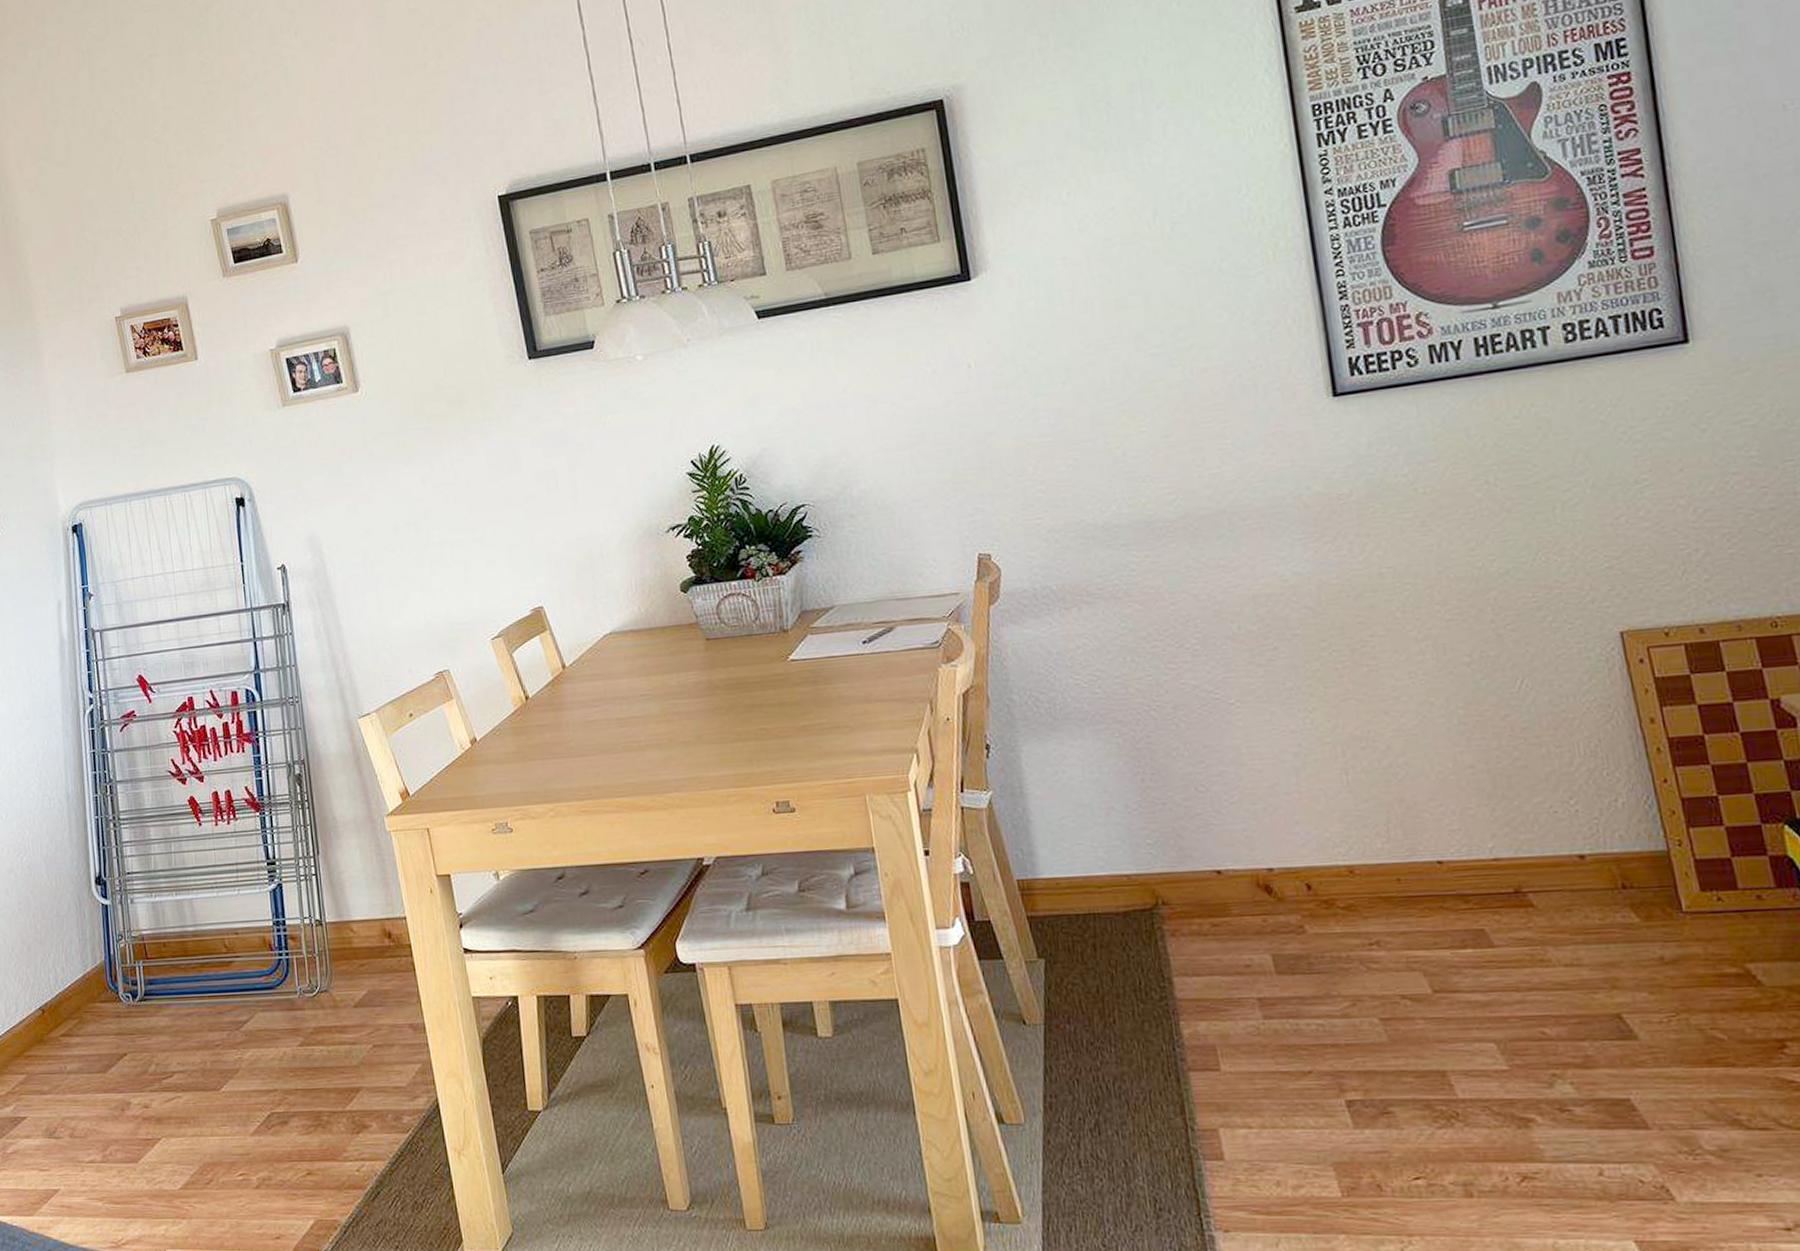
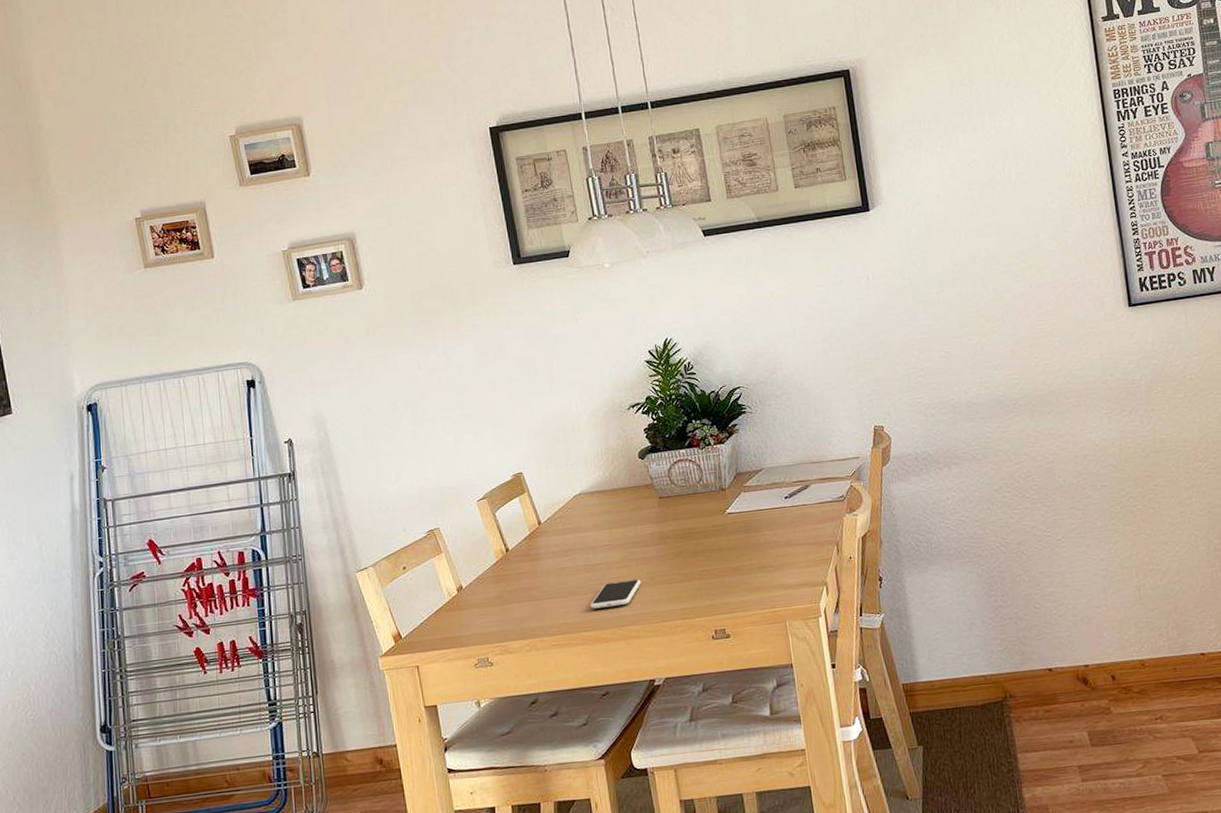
smartphone: none [625,737,686,771] -> present [590,579,641,609]

